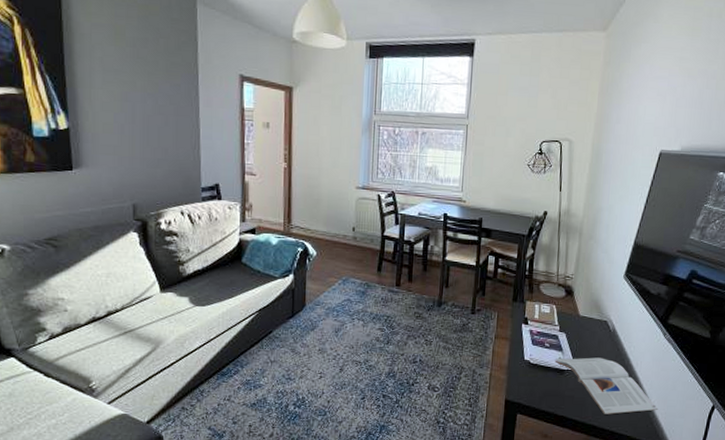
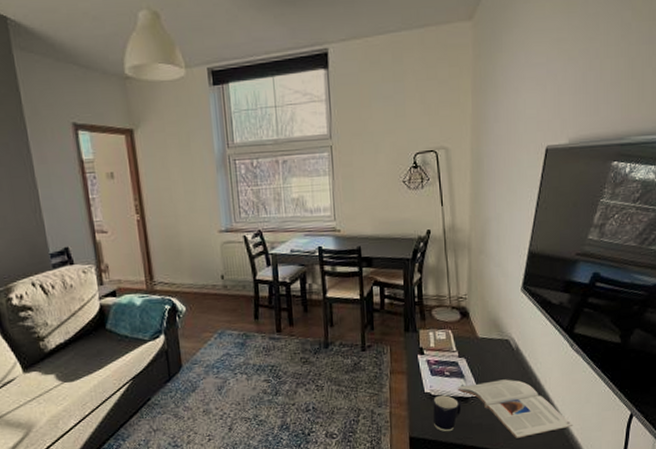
mug: none [529,364,557,400] -> present [433,394,462,432]

